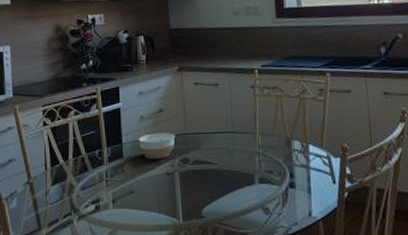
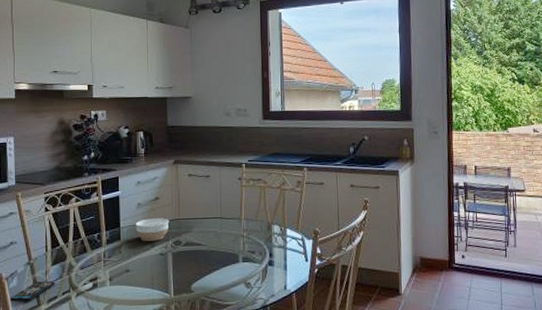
smartphone: none [10,202,56,225] -> present [10,281,55,302]

